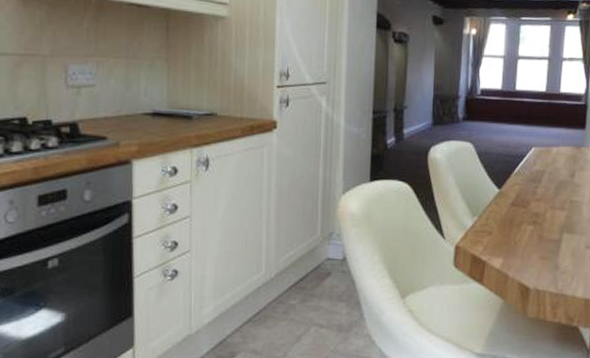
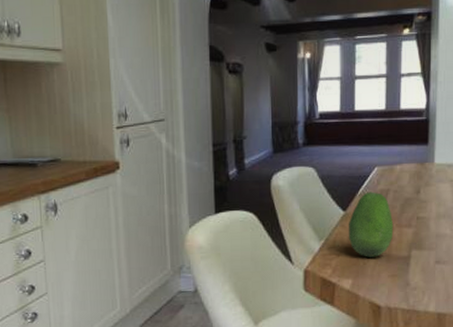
fruit: none [502,171,547,238] -> present [349,191,394,258]

